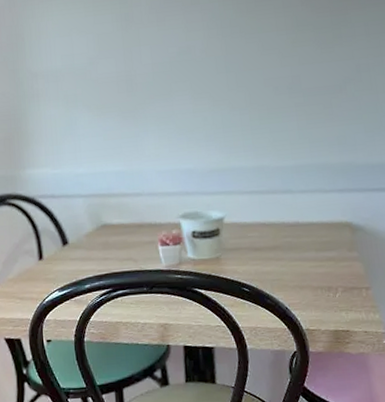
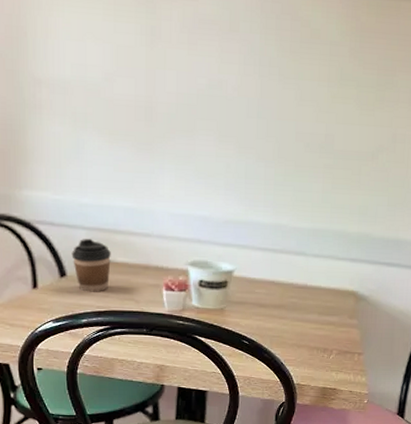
coffee cup: none [71,205,108,257] -> present [71,238,111,292]

